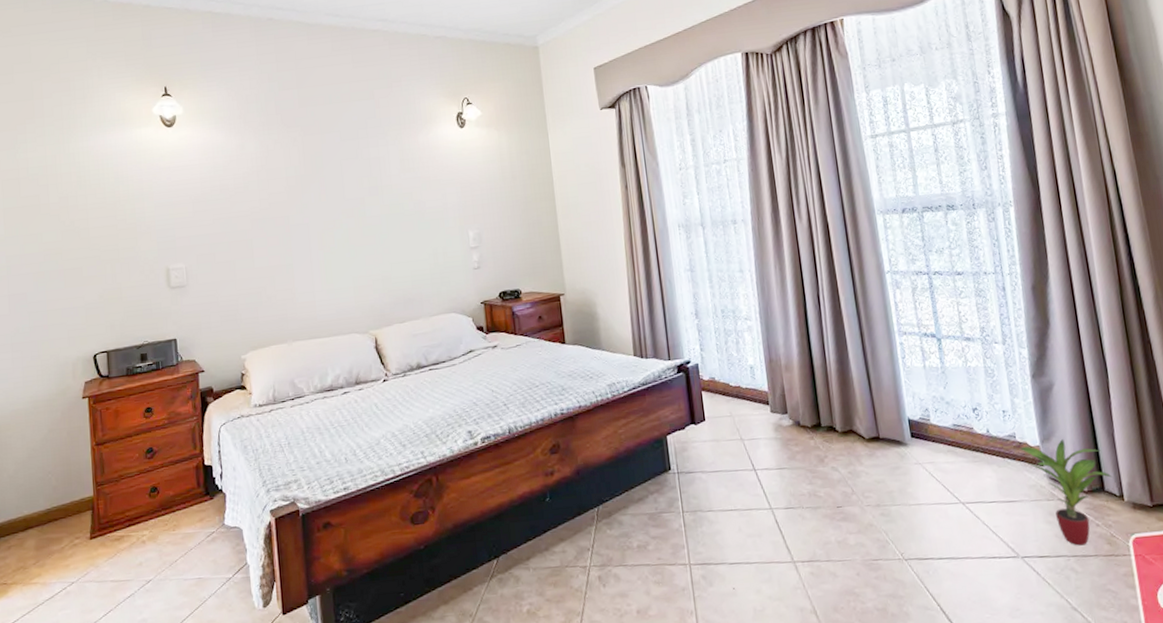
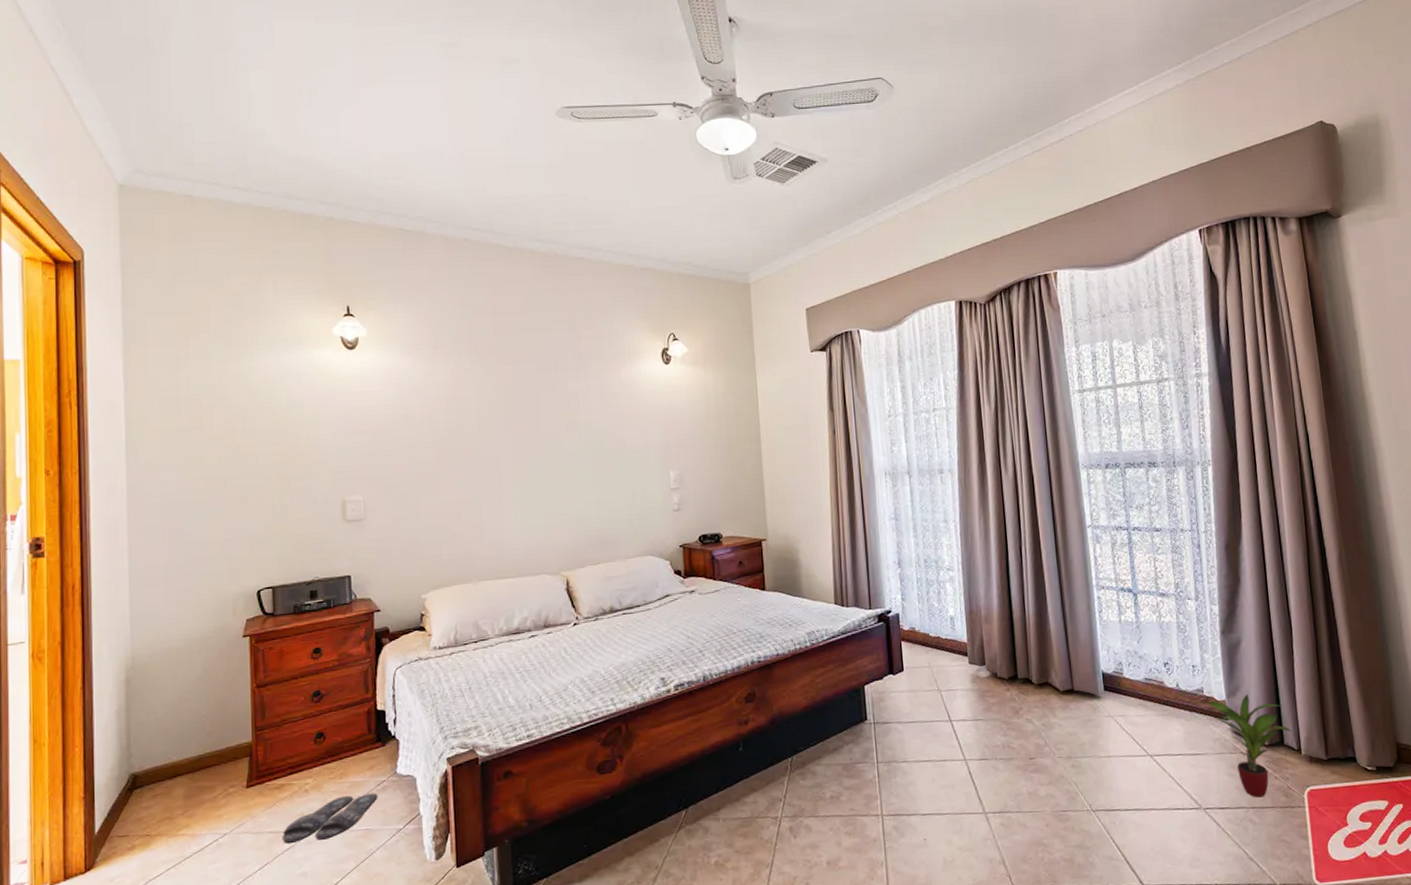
slippers: none [124,543,209,591] -> present [283,793,378,843]

